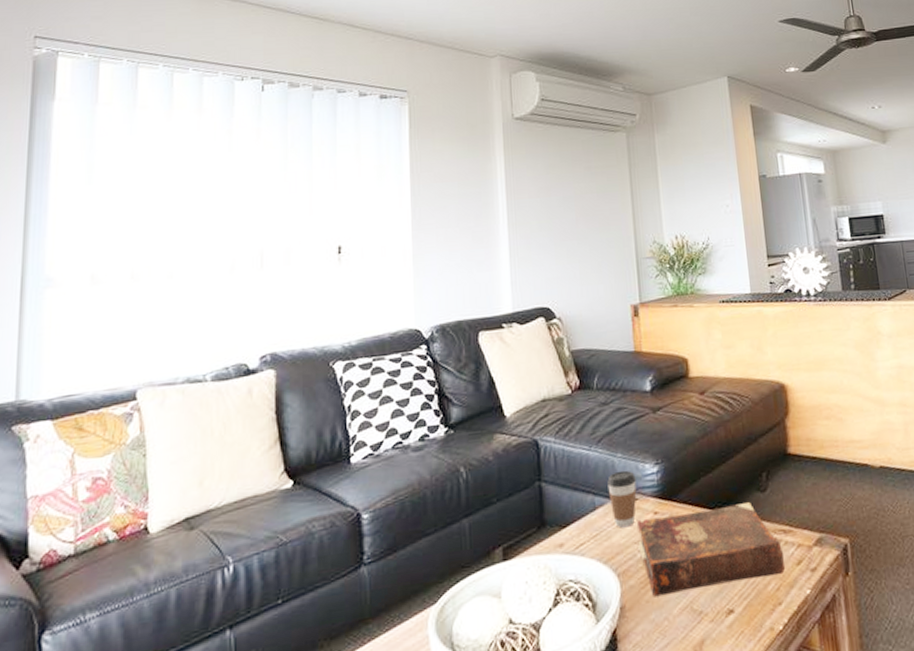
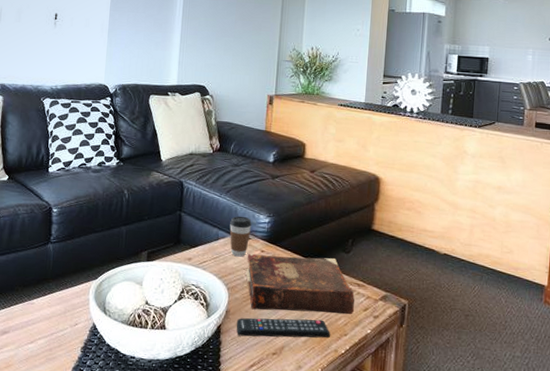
remote control: none [636,590,762,640] -> present [236,318,331,338]

